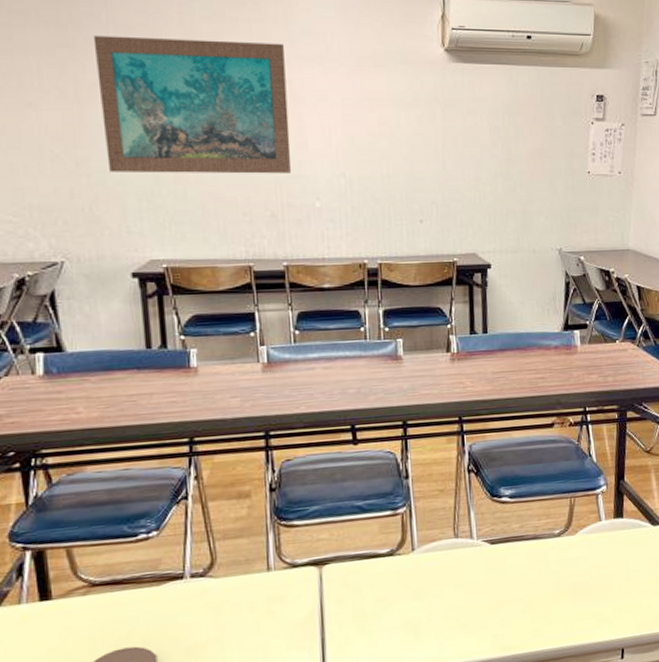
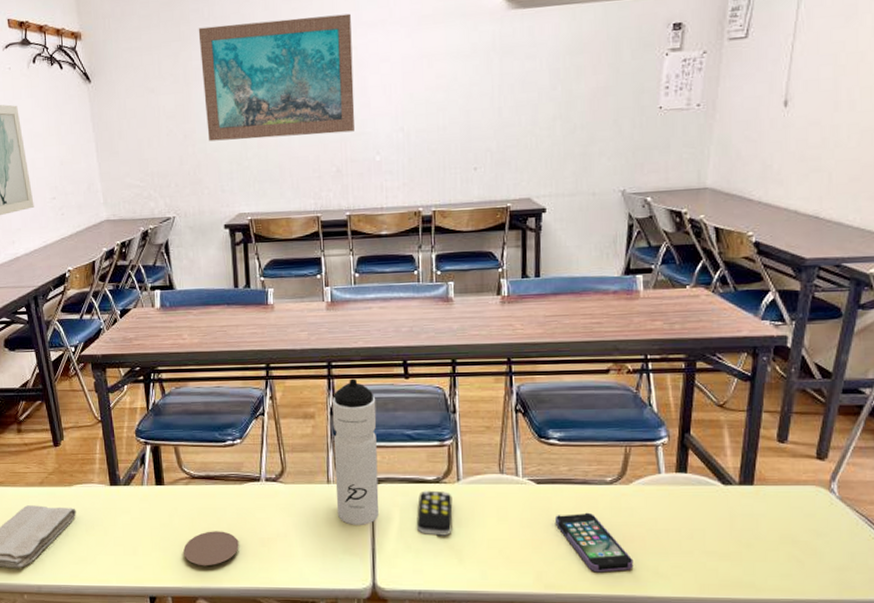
water bottle: none [270,448,329,616] -> present [331,378,380,525]
remote control: none [369,564,408,614] -> present [416,490,453,536]
smartphone: none [509,567,582,627] -> present [554,512,634,573]

